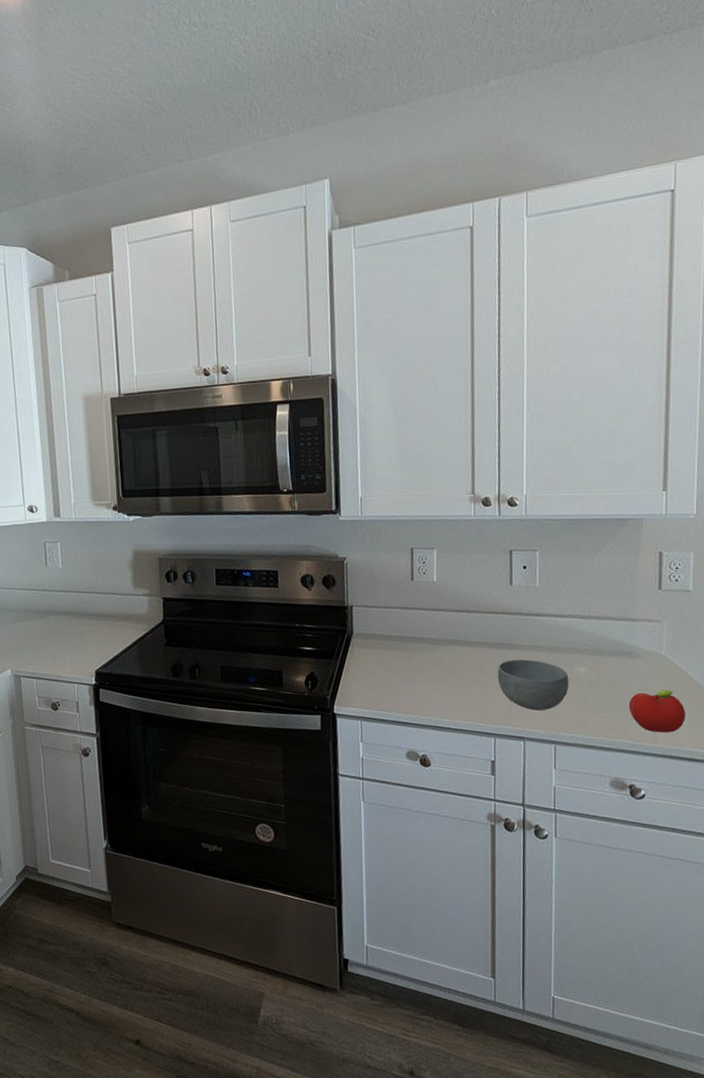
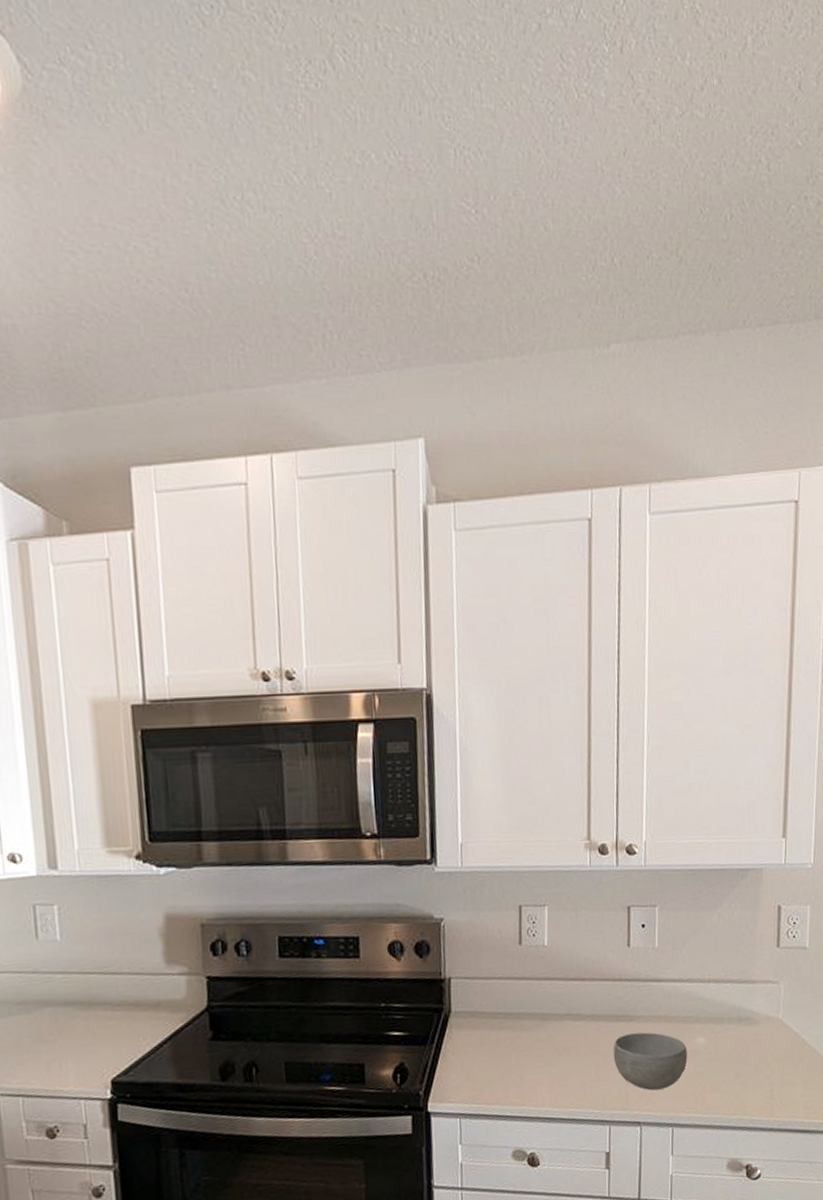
fruit: present [628,690,686,733] -> none [746,1057,800,1105]

